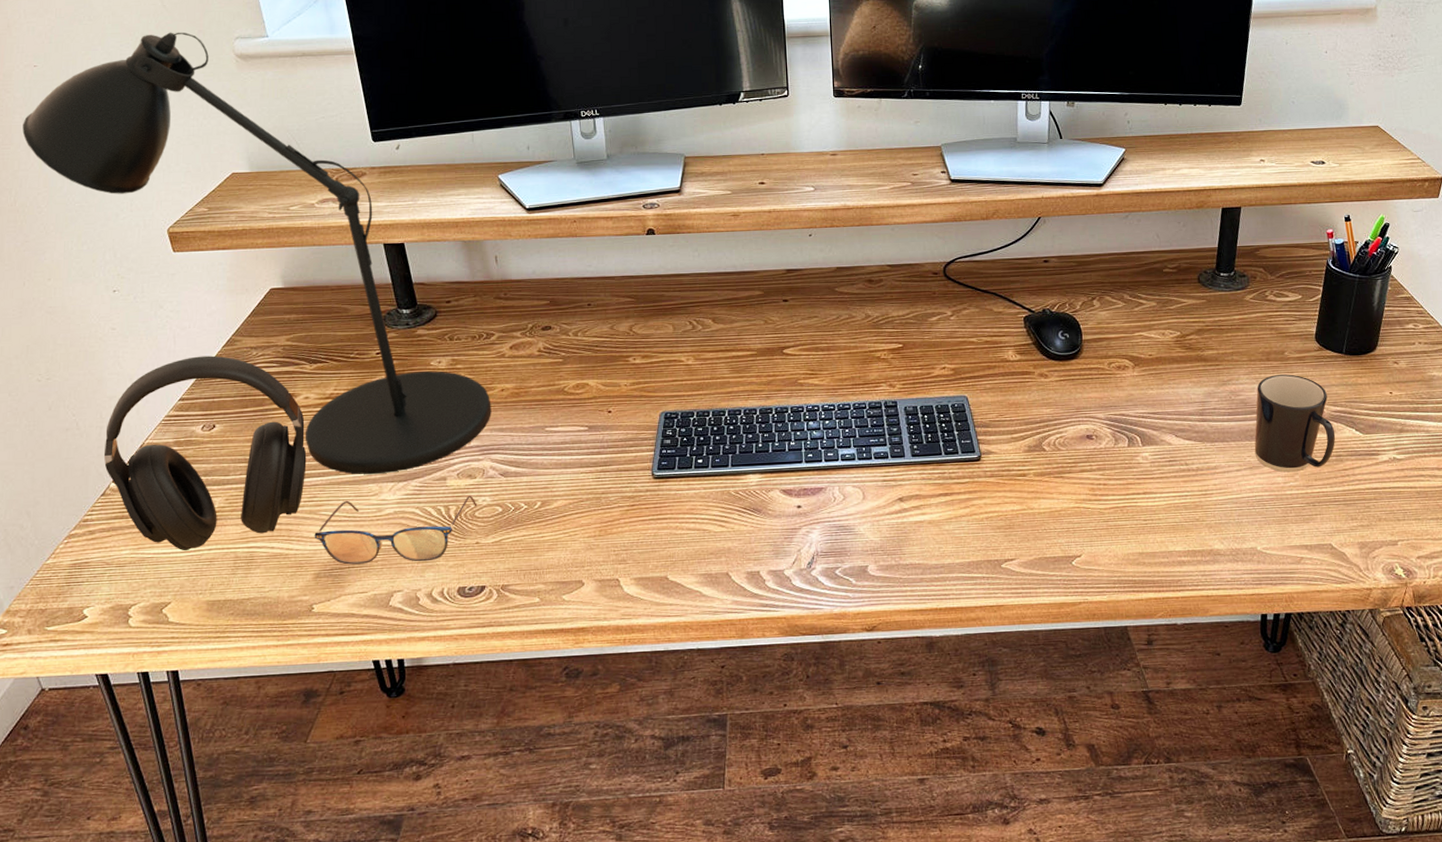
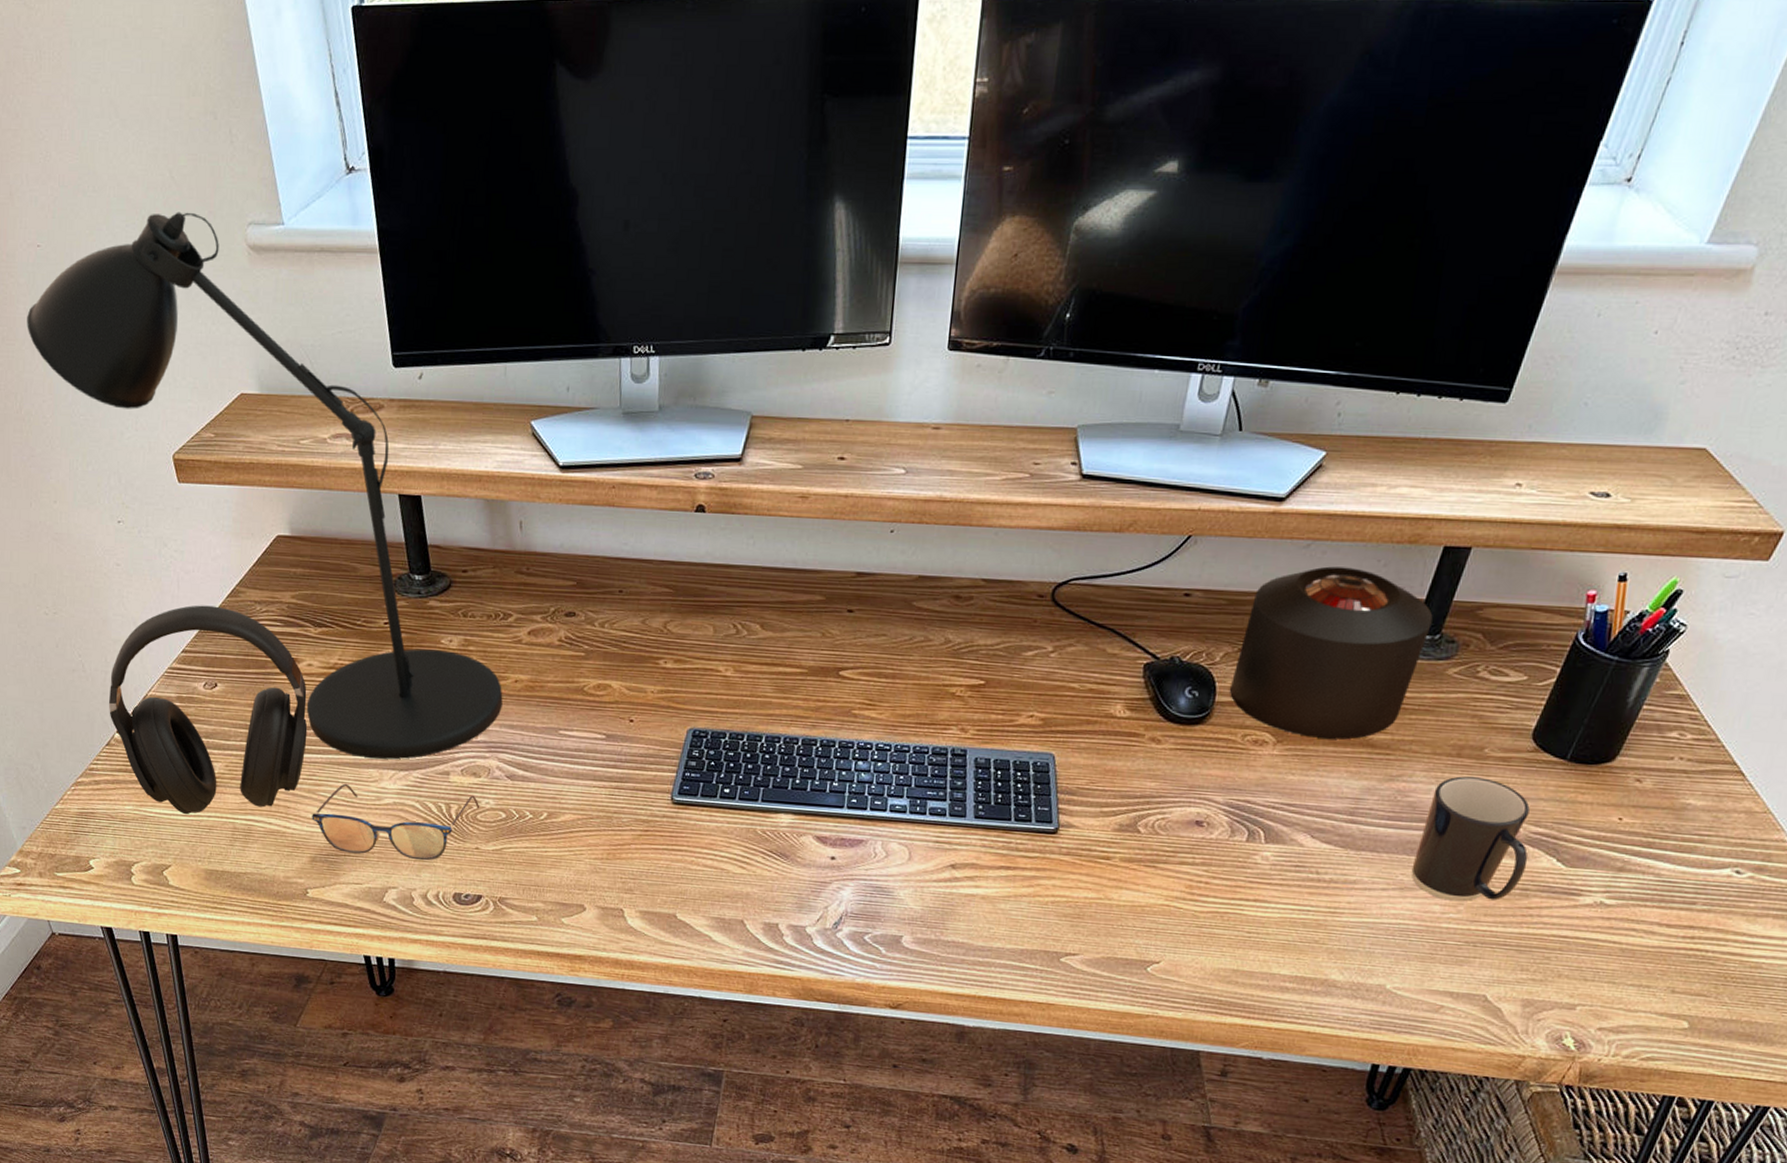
speaker: none [1092,229,1227,359] -> present [1230,566,1433,740]

